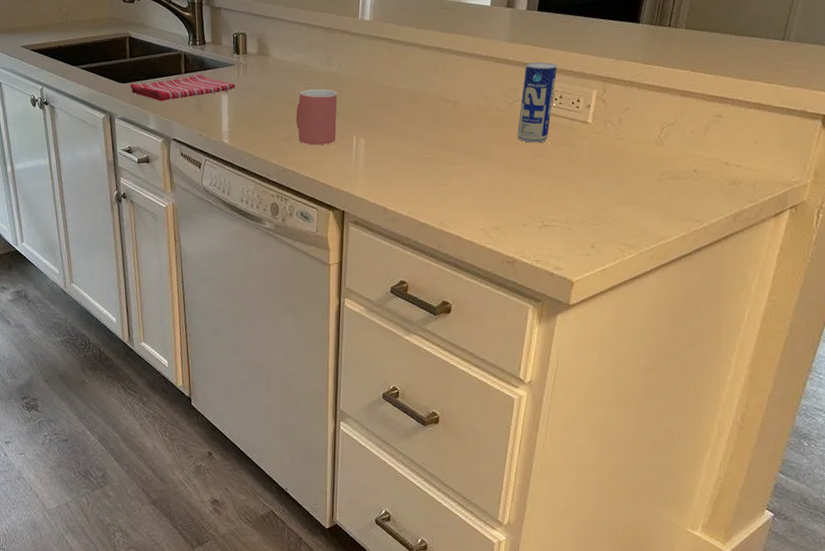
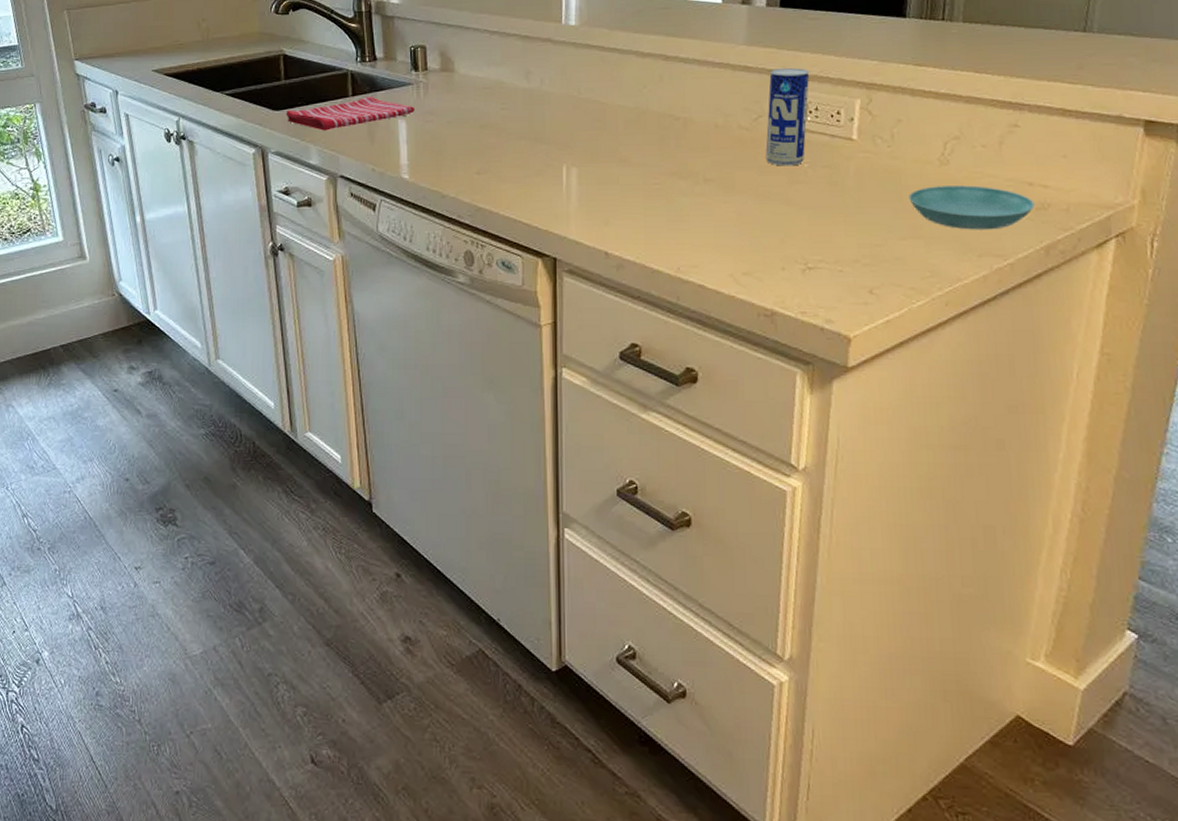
mug: present [295,89,338,145] -> none [490,109,542,177]
saucer: none [629,163,729,200] -> present [909,185,1035,230]

